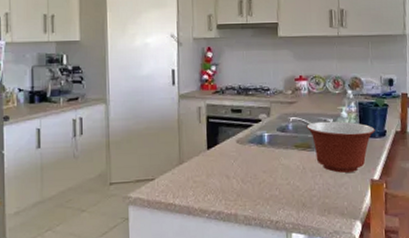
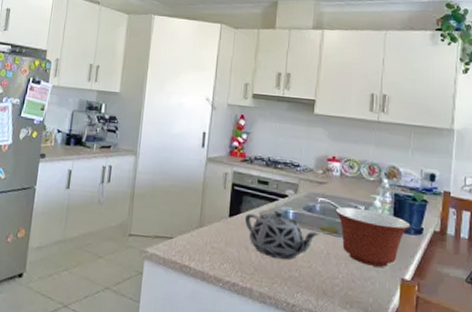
teapot: none [223,135,295,182] -> present [245,210,320,260]

